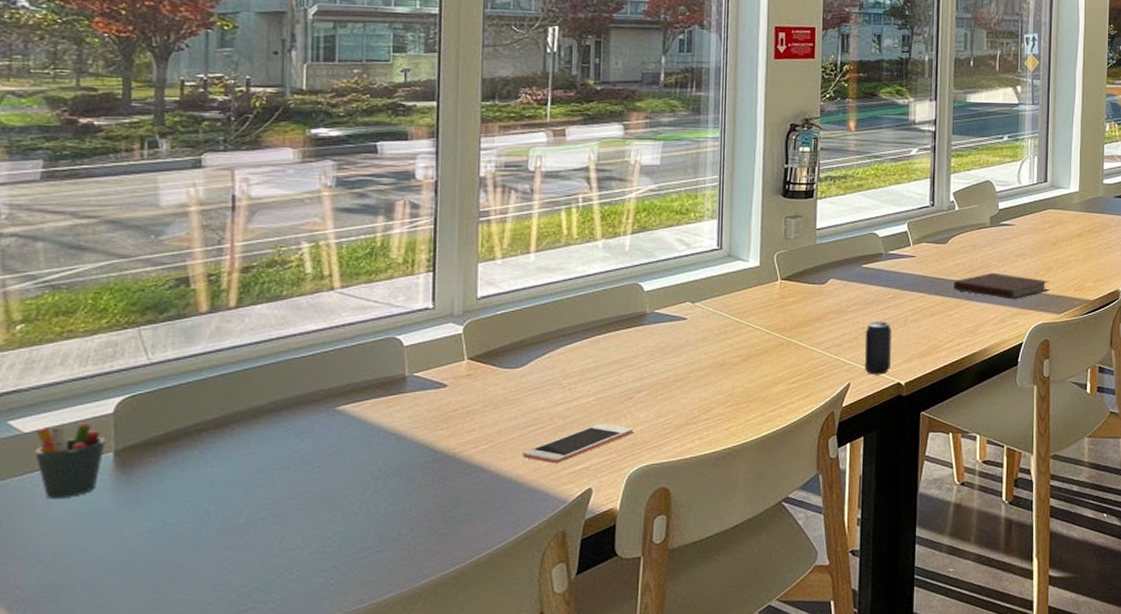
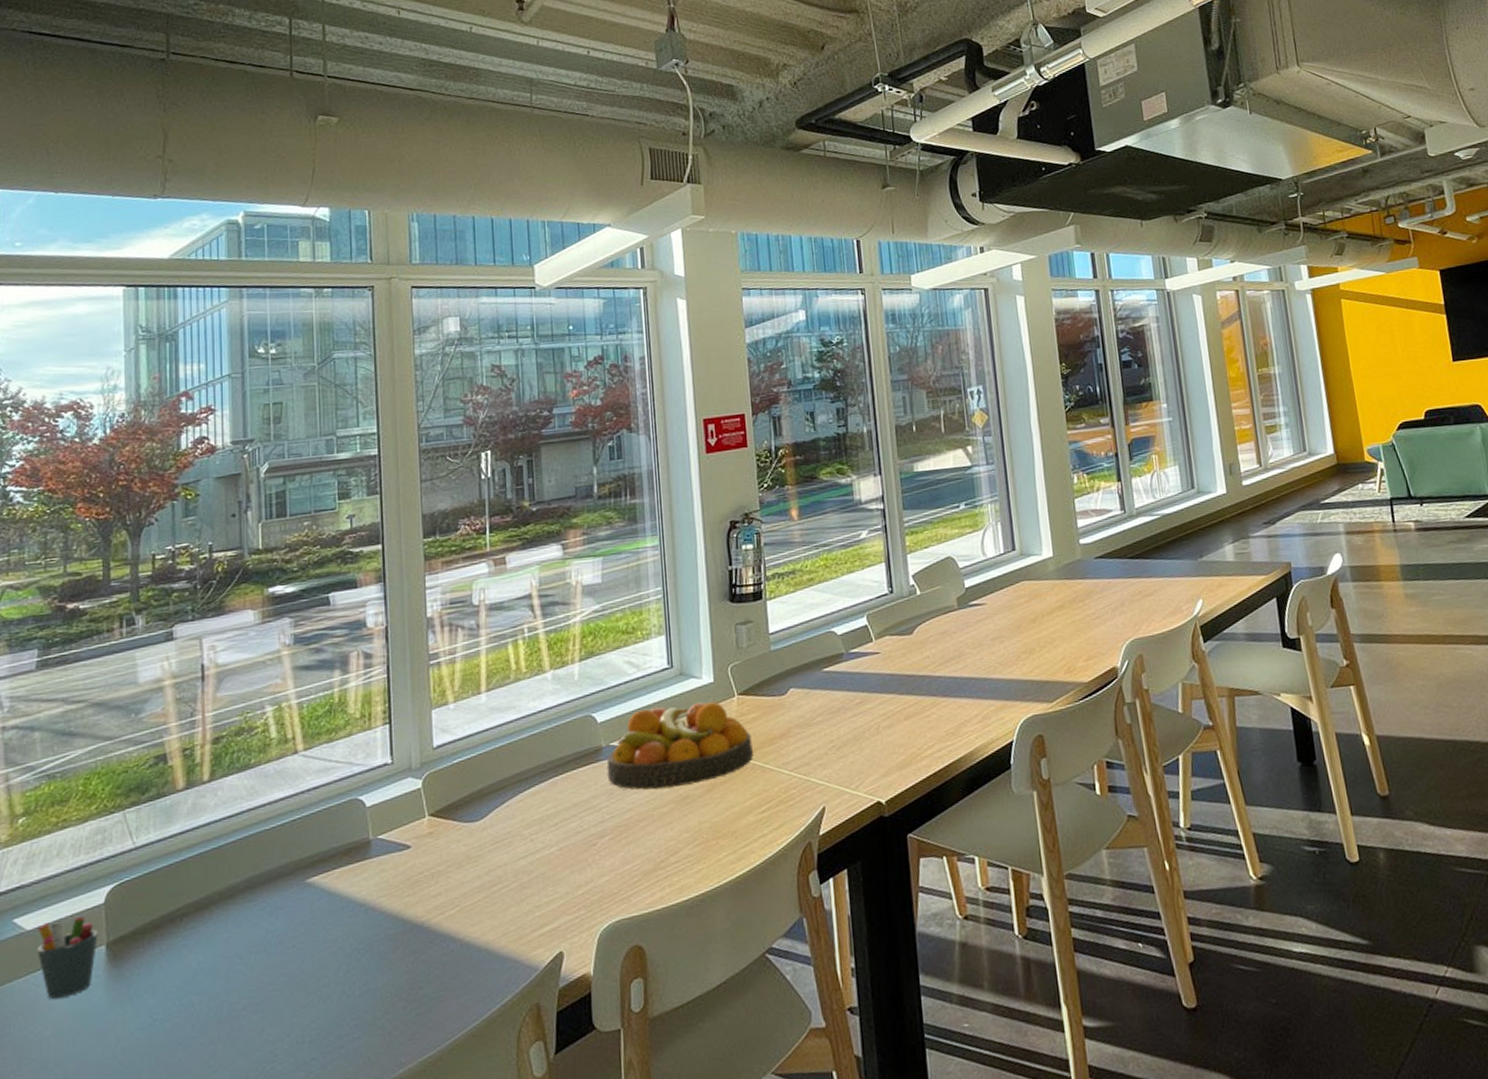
cell phone: present [523,424,633,464] -> none [490,876,600,926]
fruit bowl: none [649,282,790,355] -> present [606,701,753,791]
beverage can: present [864,321,891,375] -> none [834,731,867,795]
notebook: present [953,272,1050,300] -> none [925,661,1035,691]

